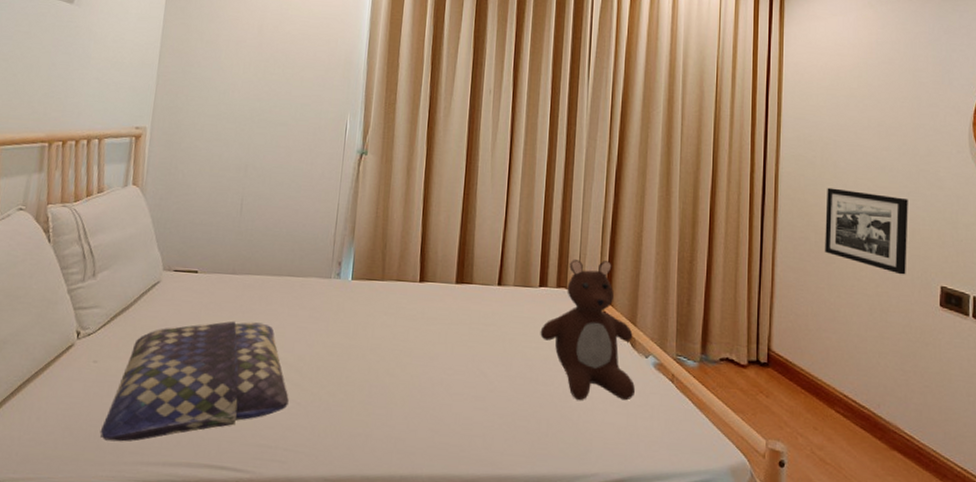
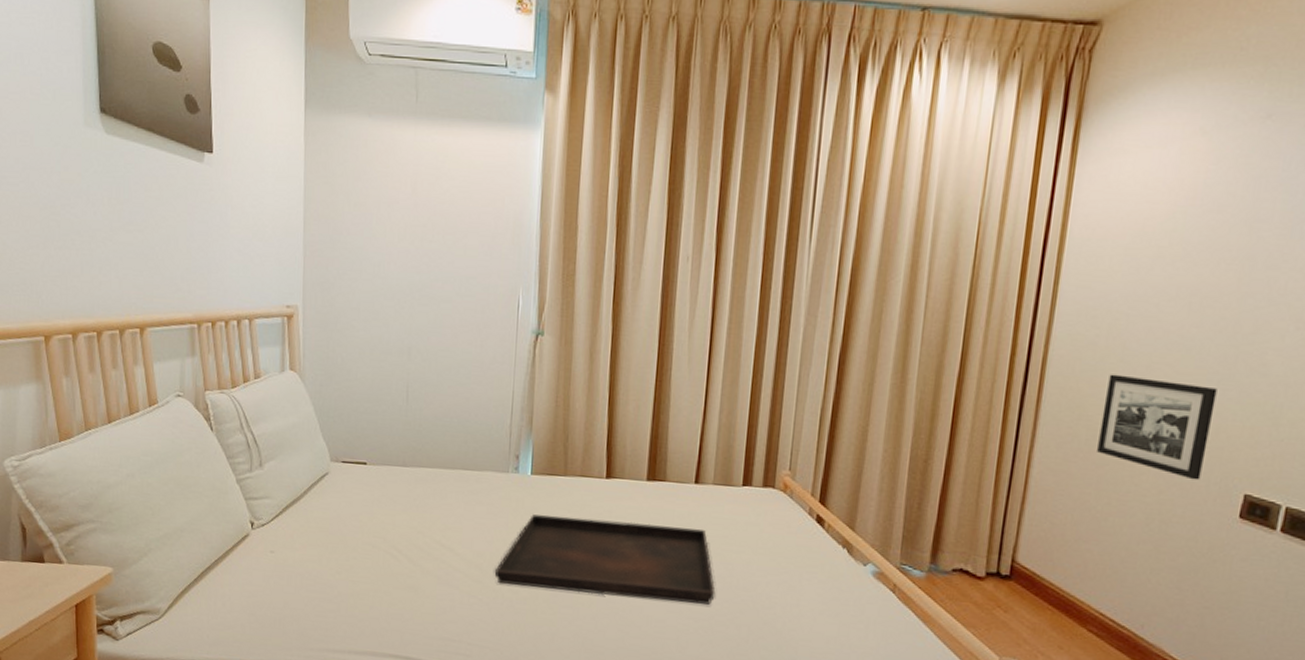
cushion: present [100,320,289,442] -> none [284,514,470,630]
serving tray: none [314,318,518,400] -> present [495,514,716,605]
teddy bear: present [540,260,635,401] -> none [742,456,851,610]

